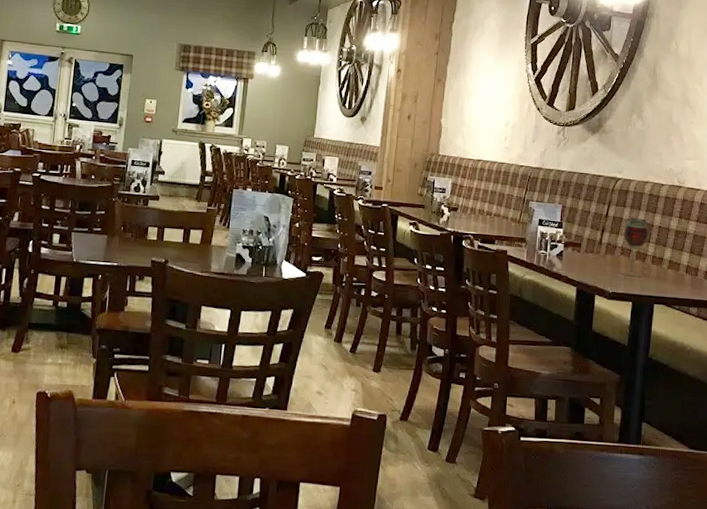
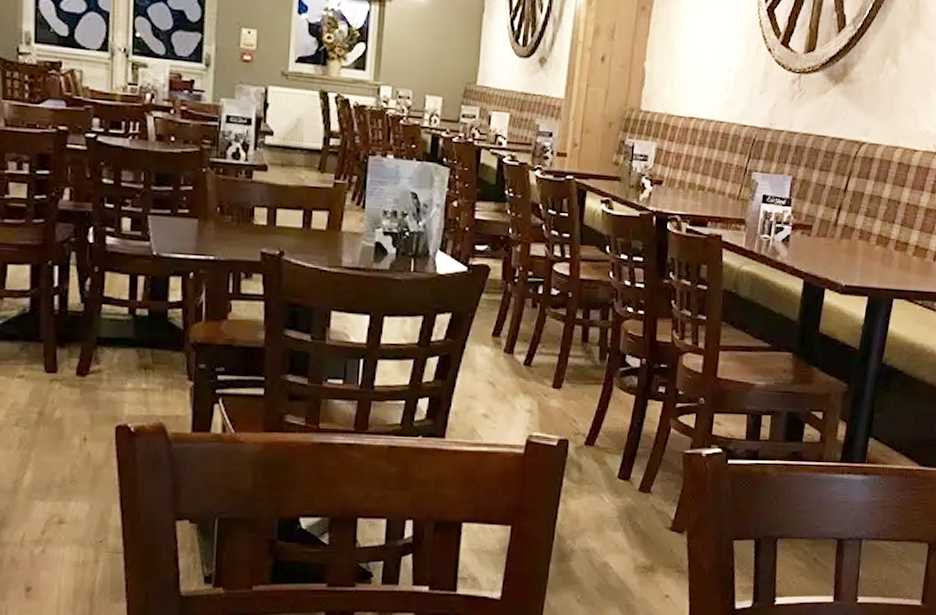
wineglass: present [621,218,649,277] -> none [857,192,895,267]

